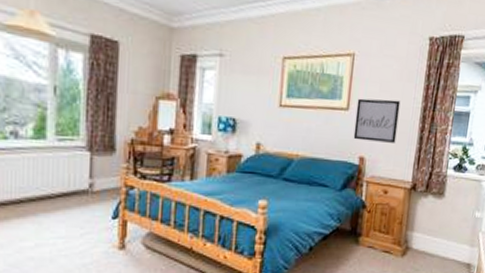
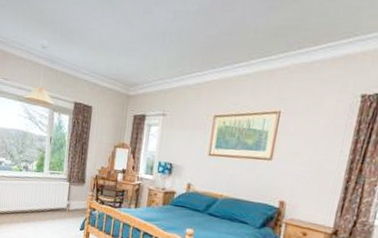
wall art: present [353,98,401,143] -> none [274,150,326,191]

